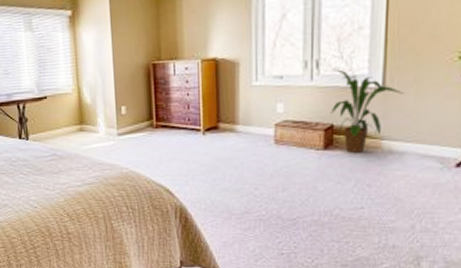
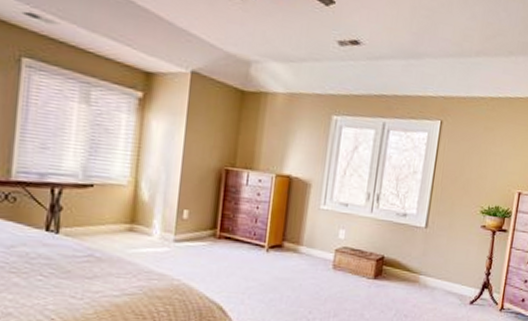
house plant: present [330,69,404,153] -> none [383,205,440,285]

